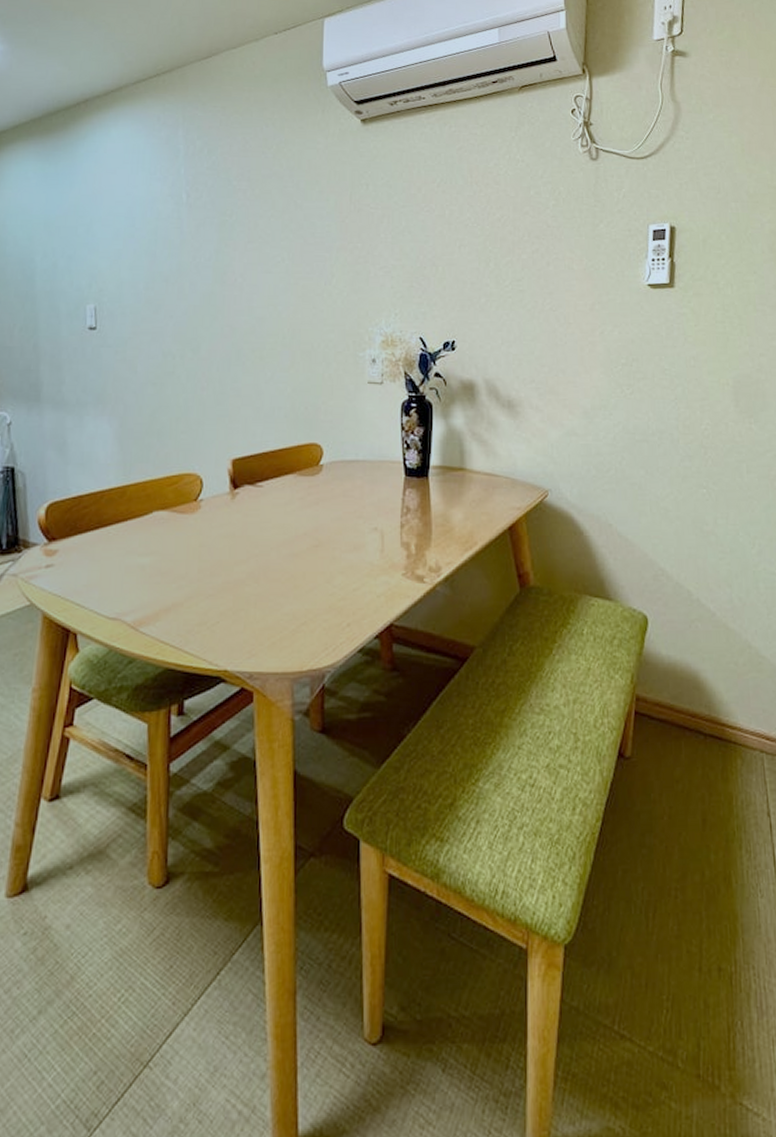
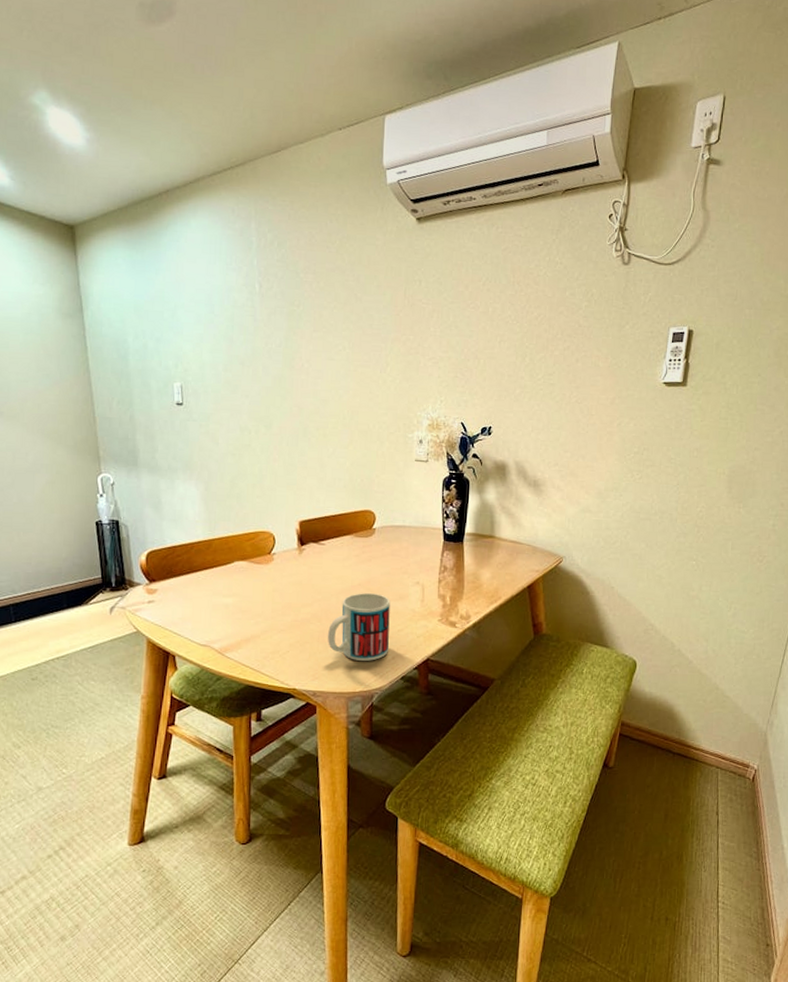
mug: none [267,544,343,630] -> present [328,593,390,661]

